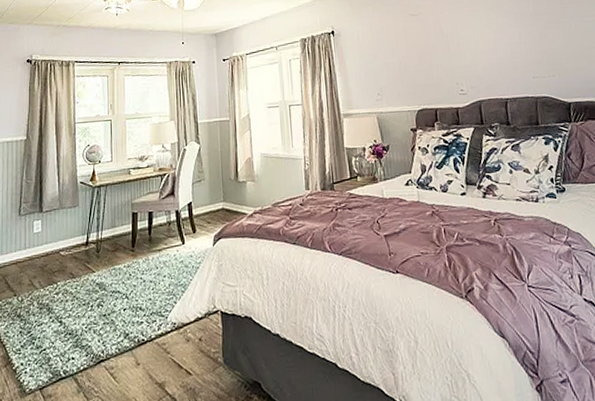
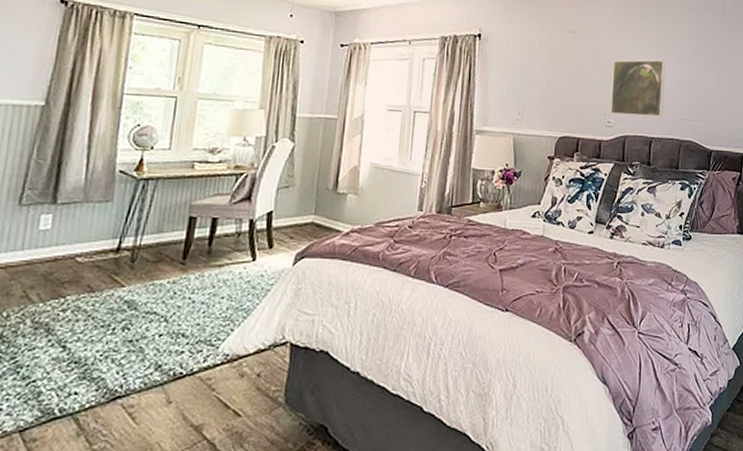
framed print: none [456,25,514,82] -> present [610,59,665,117]

